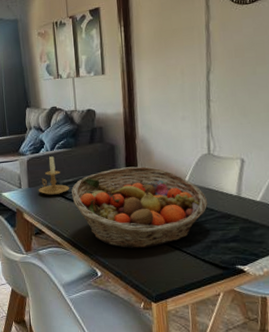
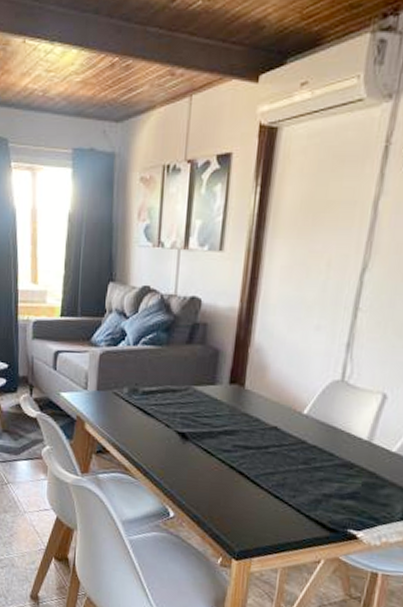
candle holder: present [38,155,69,195] -> none [108,352,150,405]
fruit basket: present [71,166,208,249] -> none [152,382,329,491]

